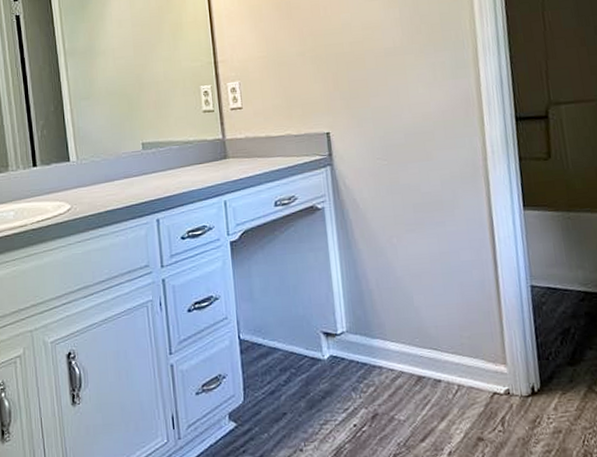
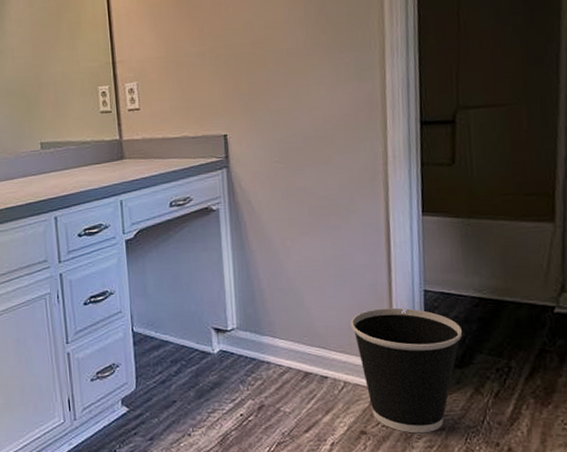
wastebasket: none [460,304,572,438] -> present [350,307,463,434]

